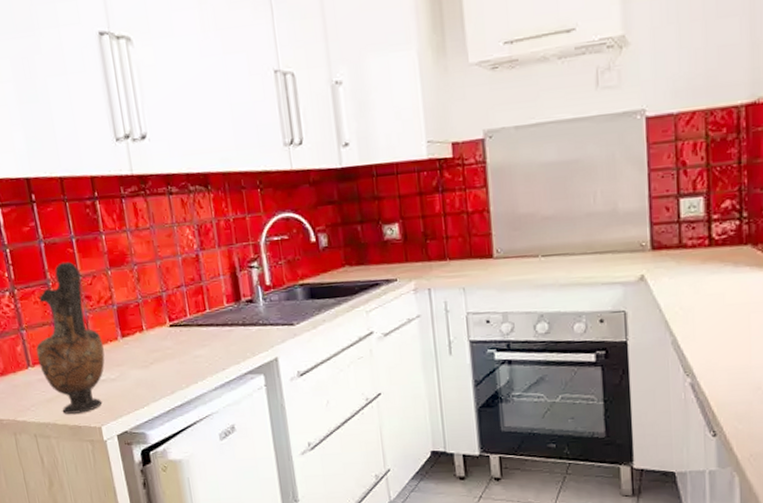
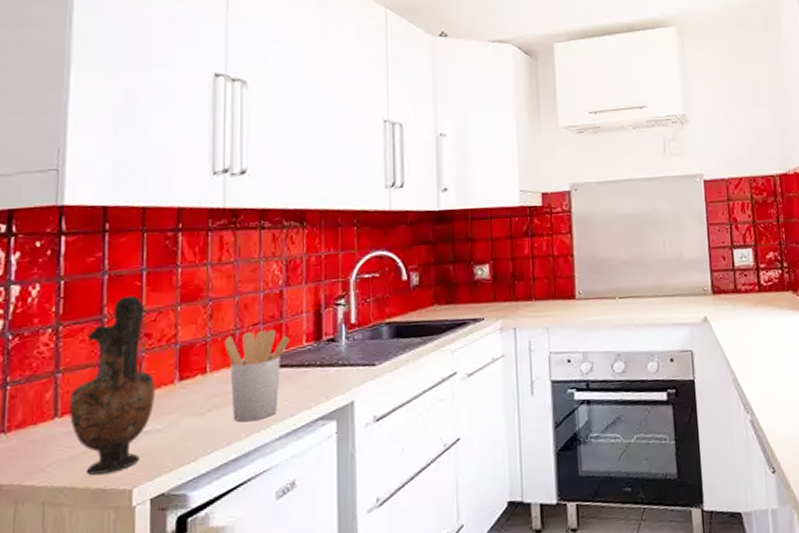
utensil holder: none [154,291,212,375] -> present [224,329,289,423]

